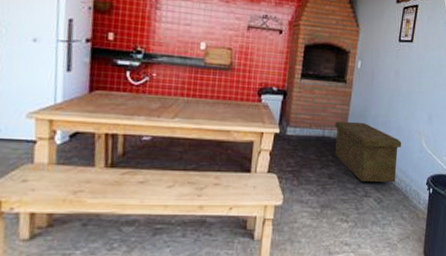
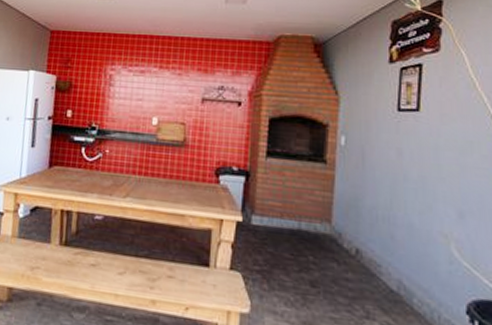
storage bench: present [335,122,402,183] -> none [315,212,418,304]

